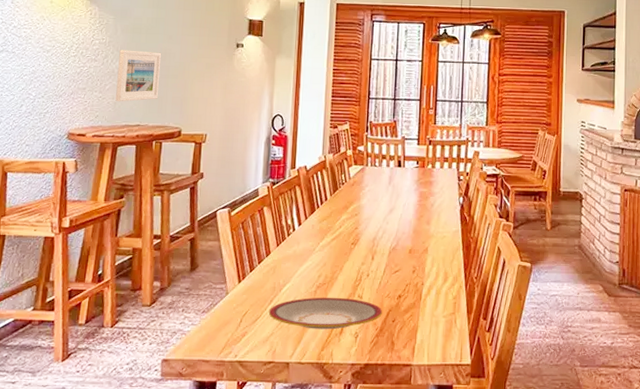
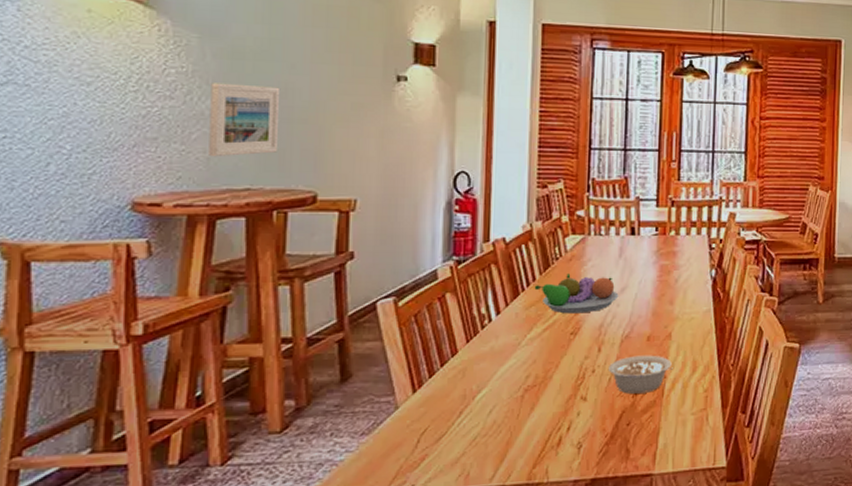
plate: present [268,297,382,330] -> none [457,401,613,443]
fruit bowl: none [326,196,388,228] -> present [534,273,619,314]
legume: none [378,264,429,296] -> present [607,355,673,394]

